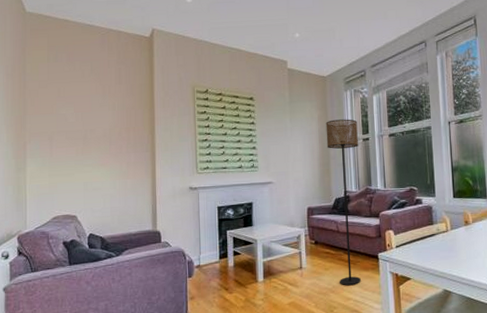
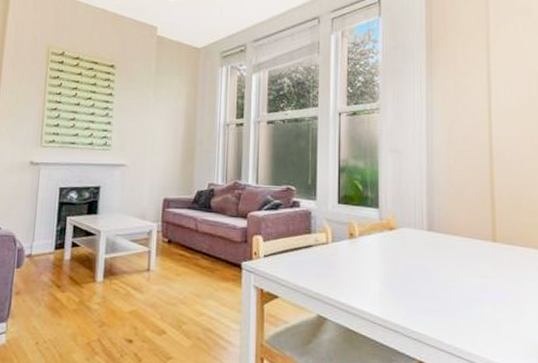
floor lamp: present [325,119,361,286] -> none [193,98,231,298]

